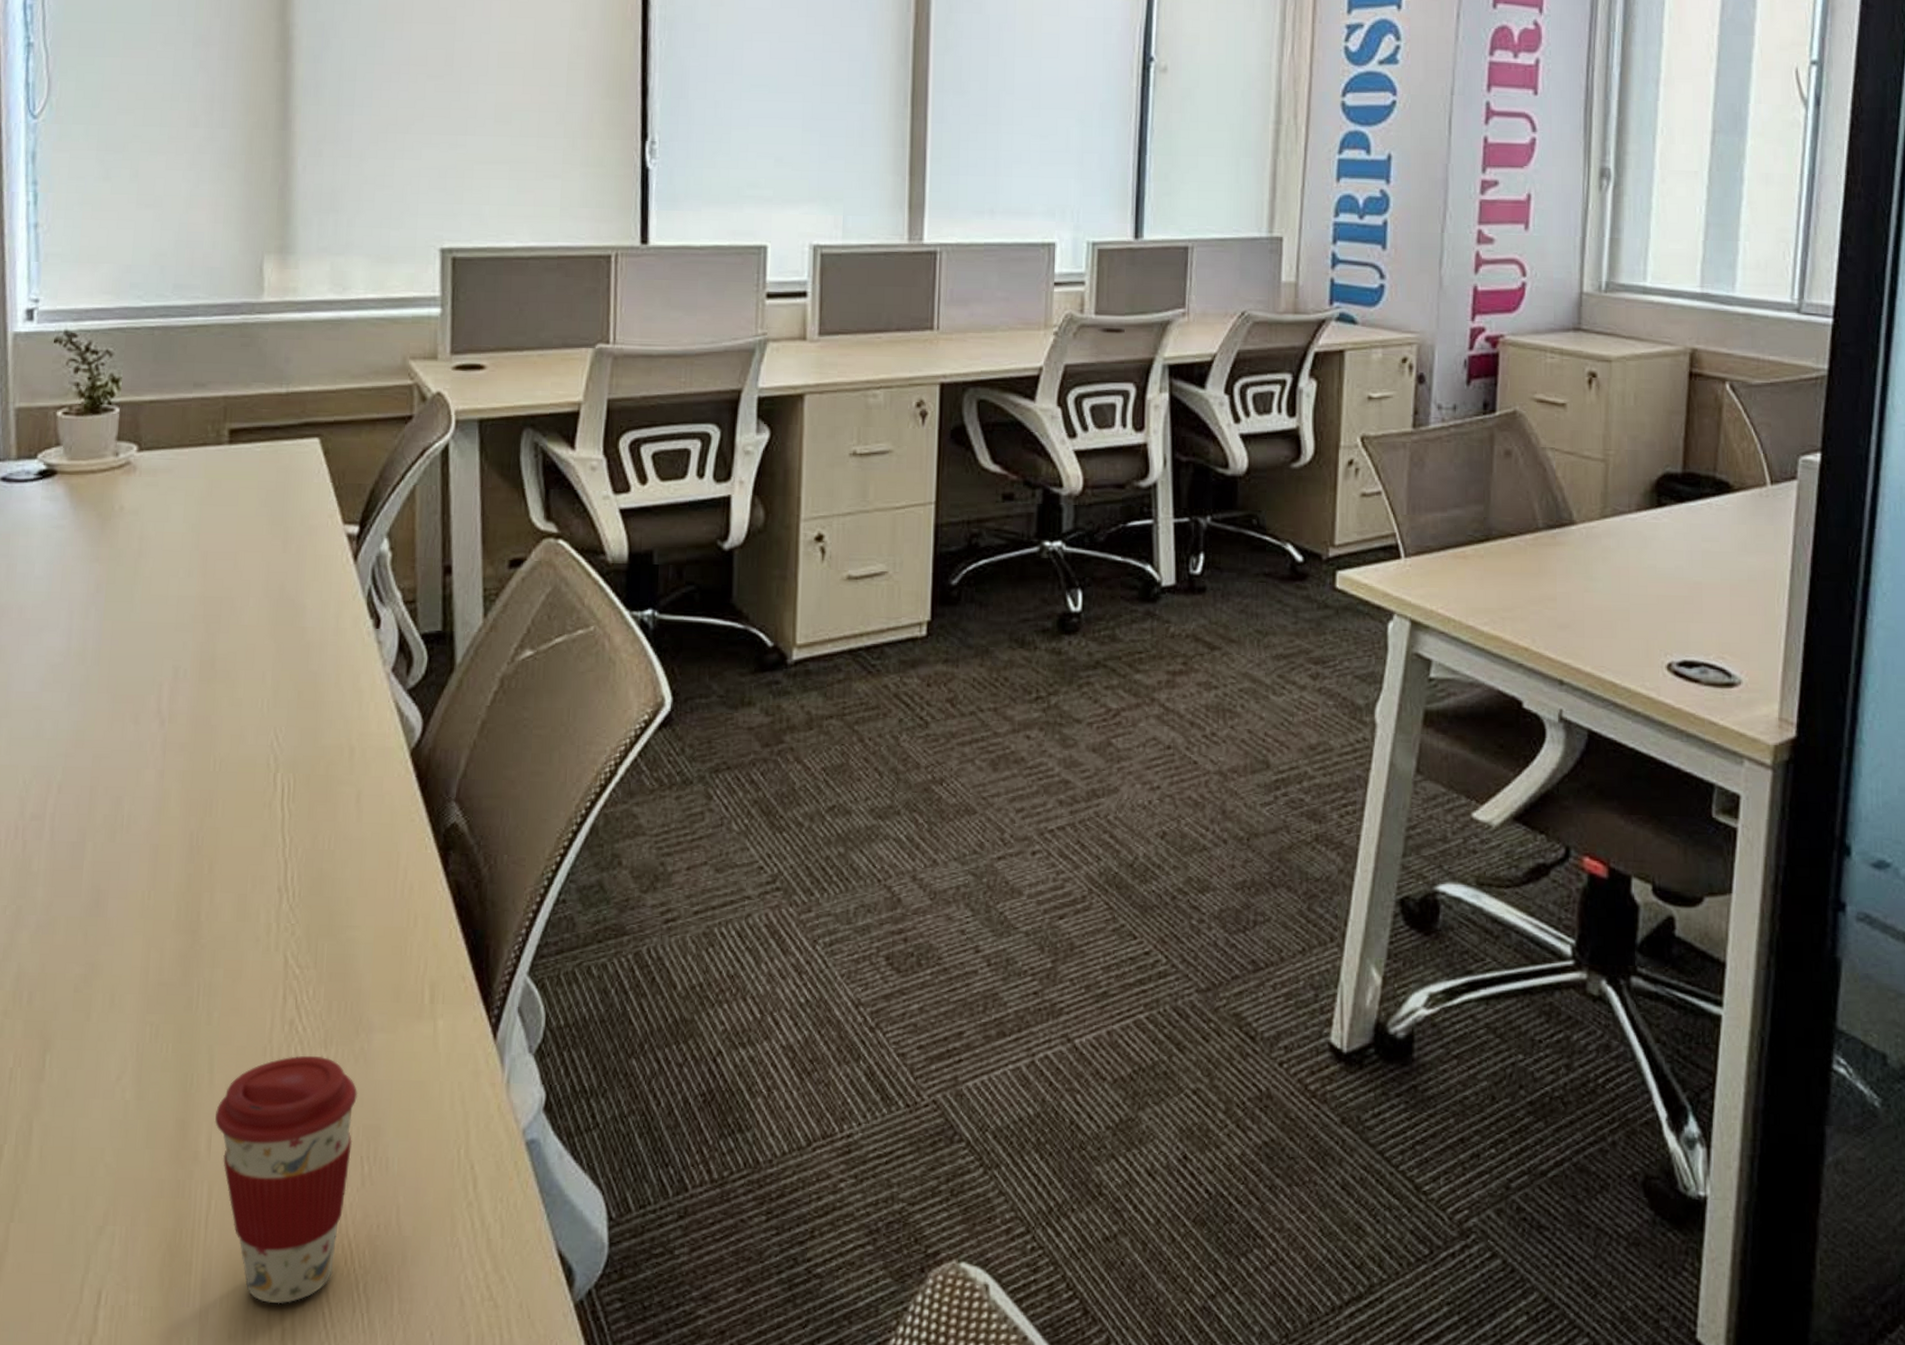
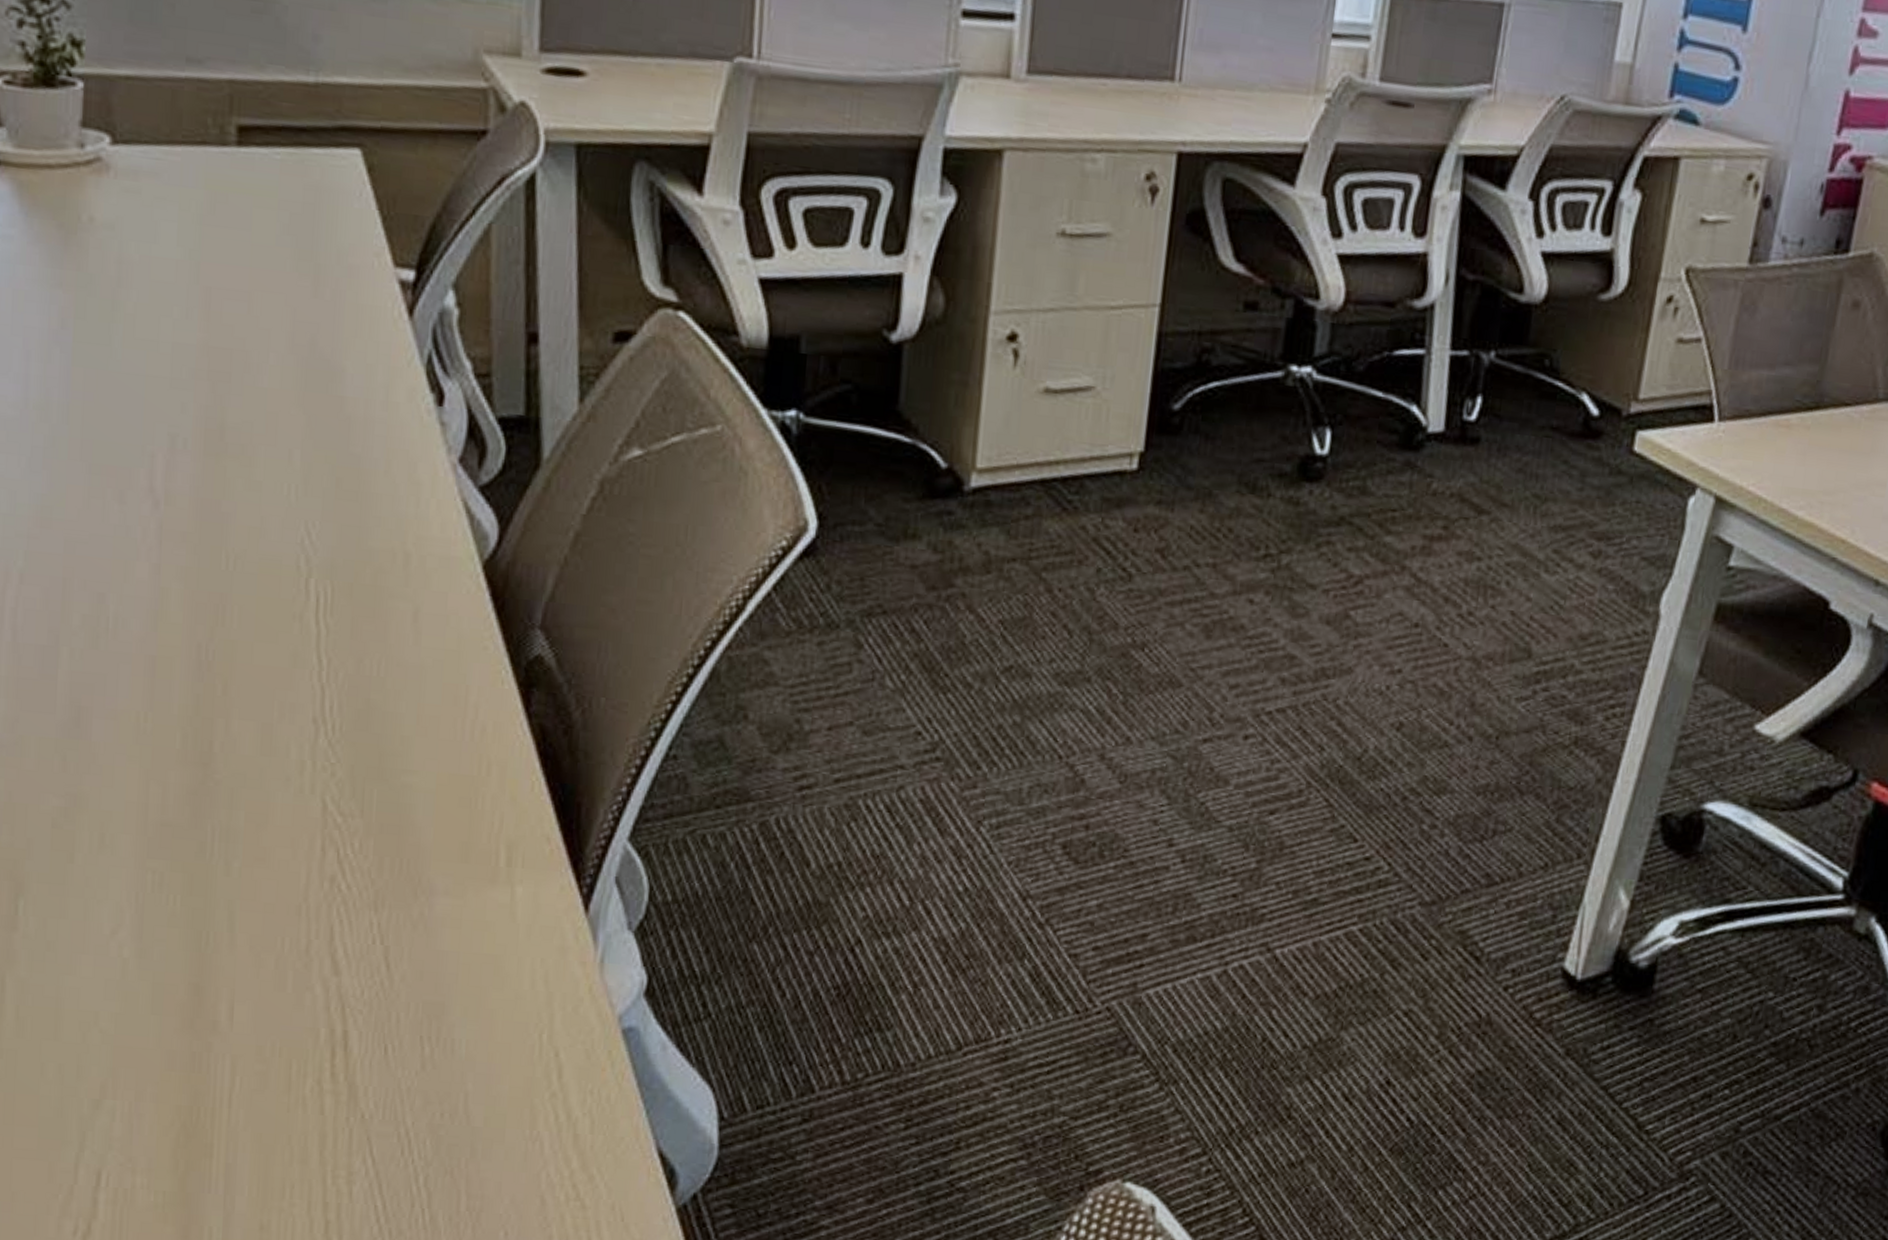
coffee cup: present [214,1055,358,1304] -> none [237,918,417,1195]

